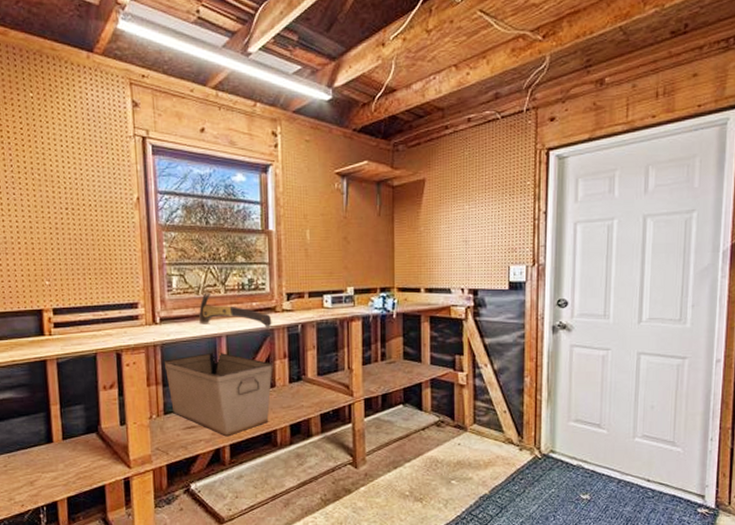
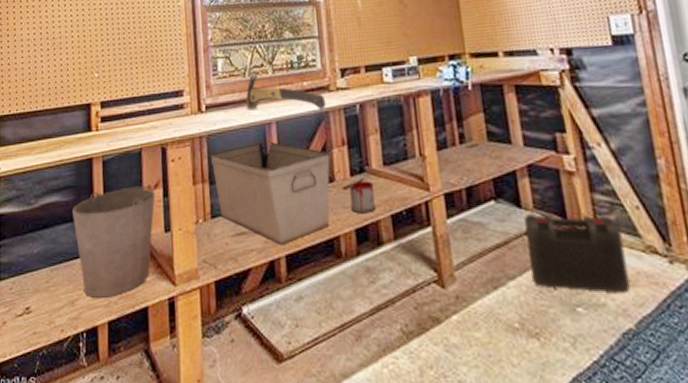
bucket: none [28,386,111,479] -> present [73,186,156,298]
paint can: none [281,385,309,413] -> present [342,178,376,214]
tool box: none [423,415,491,471] -> present [524,214,630,294]

